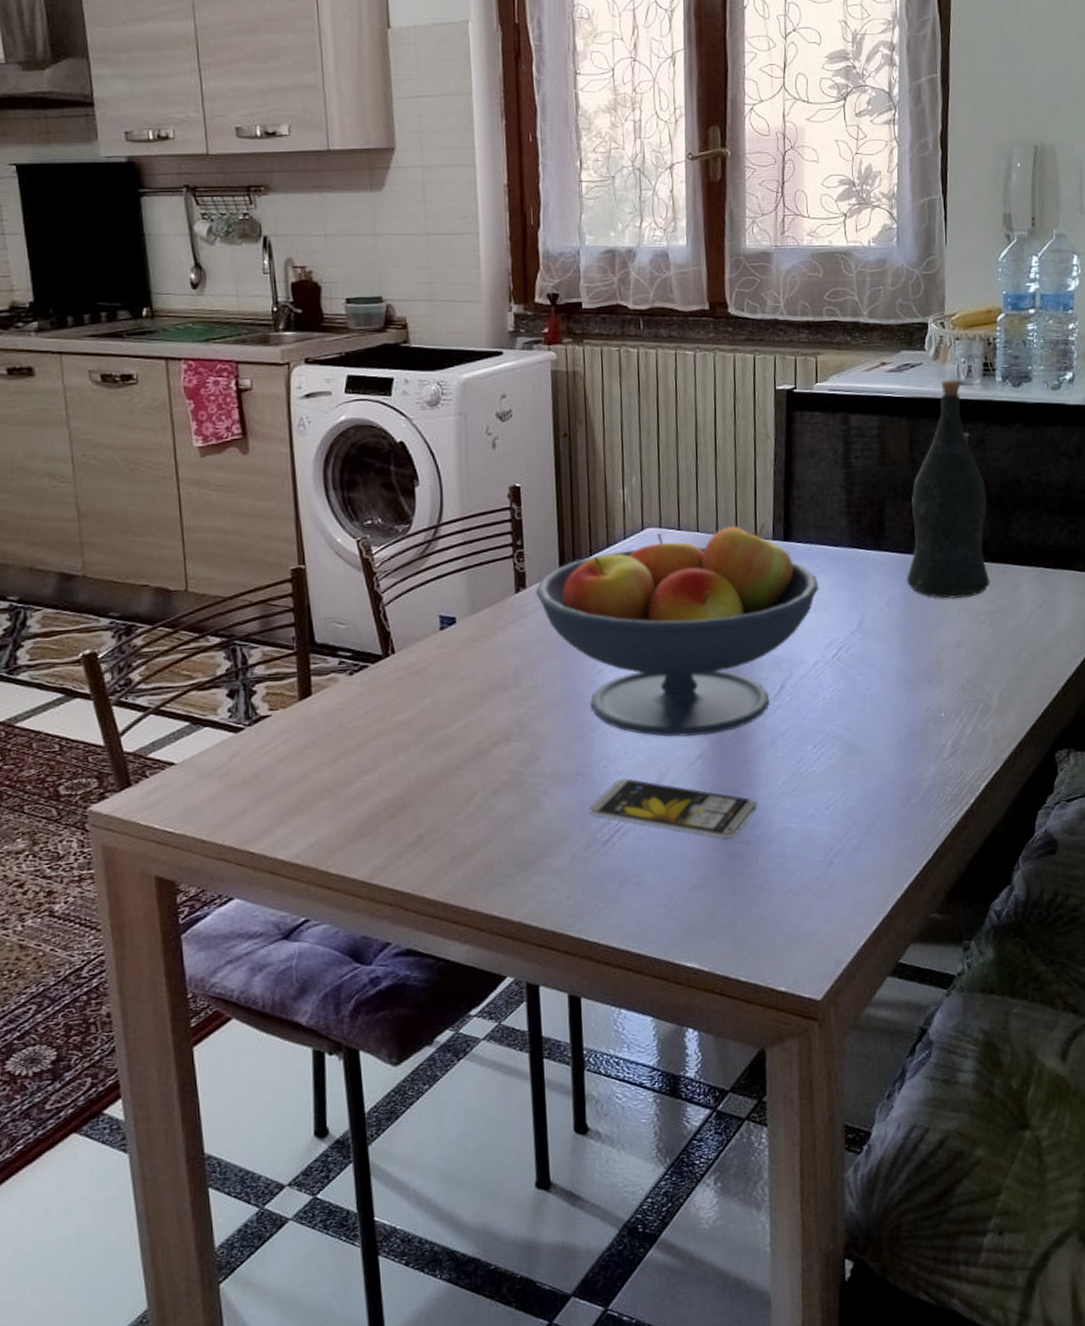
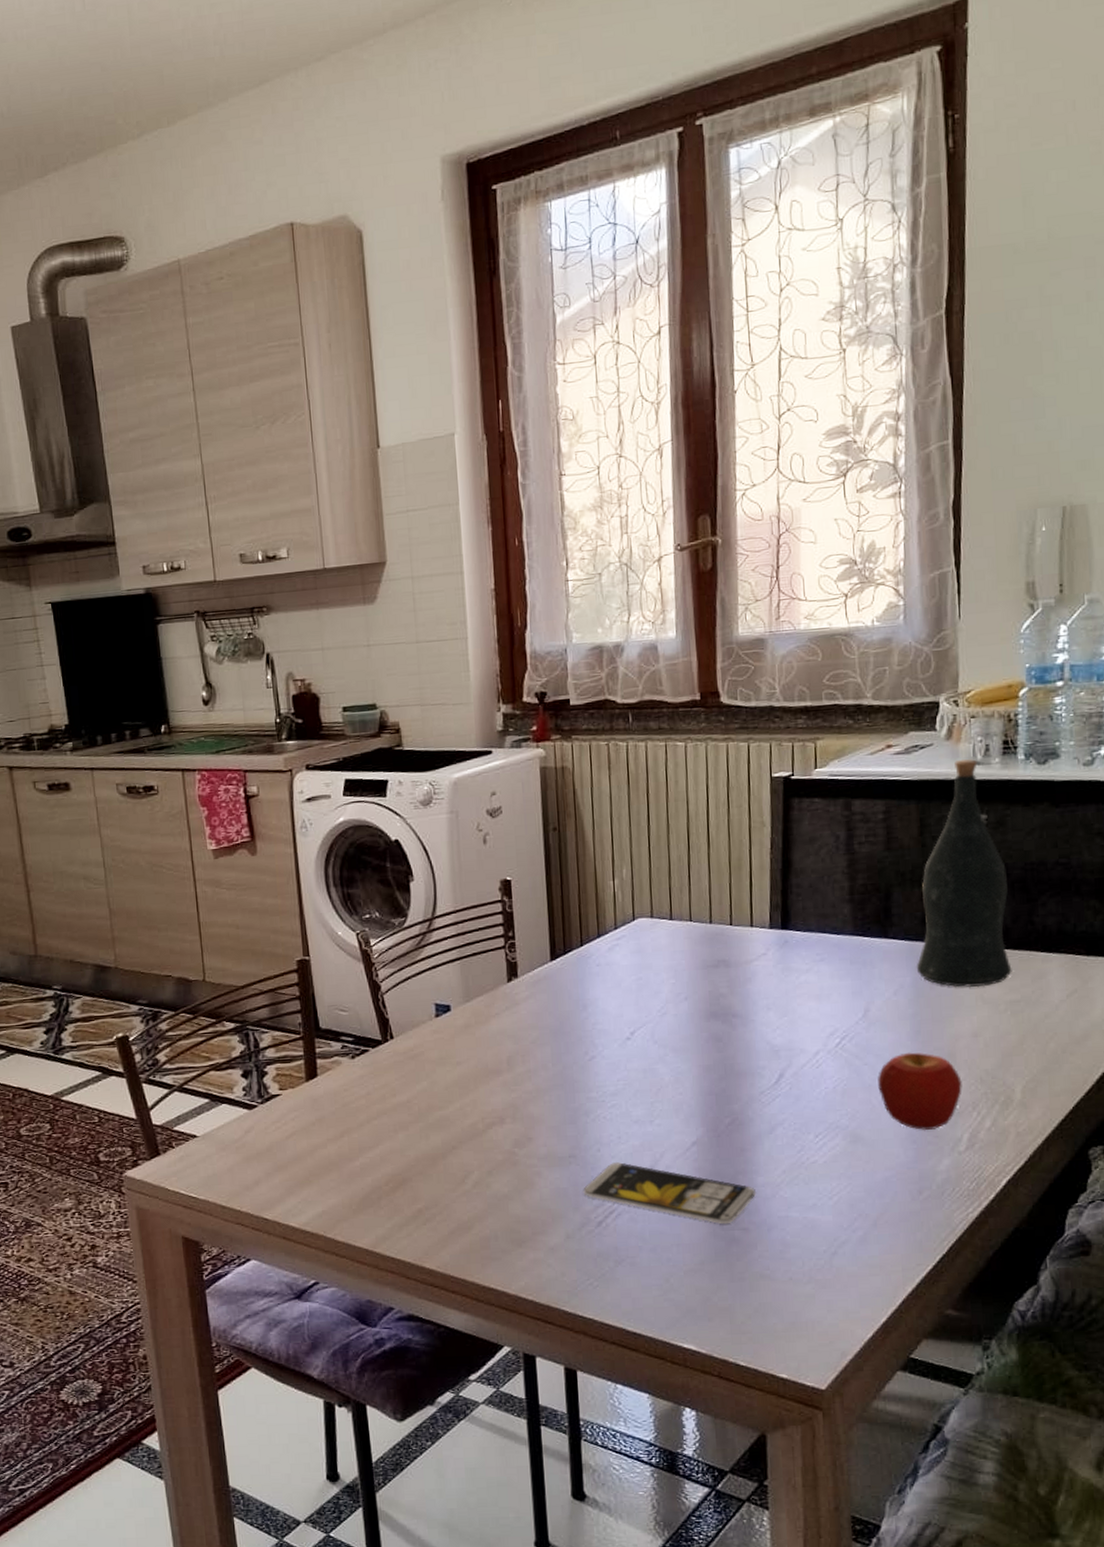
fruit bowl: present [535,523,819,737] -> none [527,911,820,1123]
apple: none [871,662,947,739] -> present [878,1052,962,1131]

